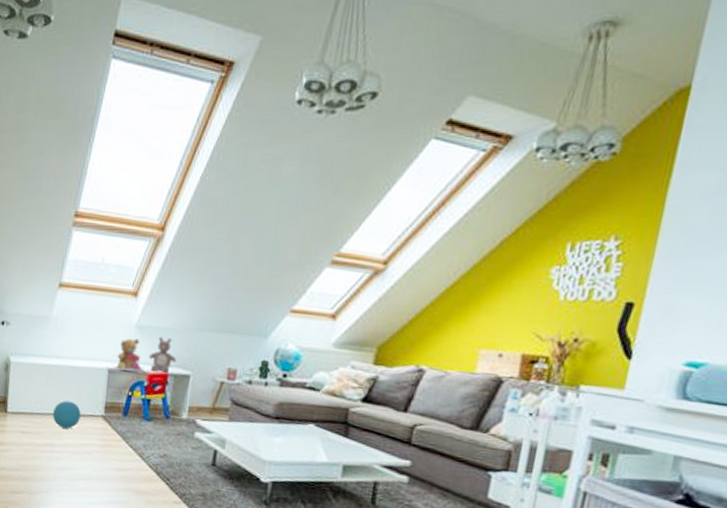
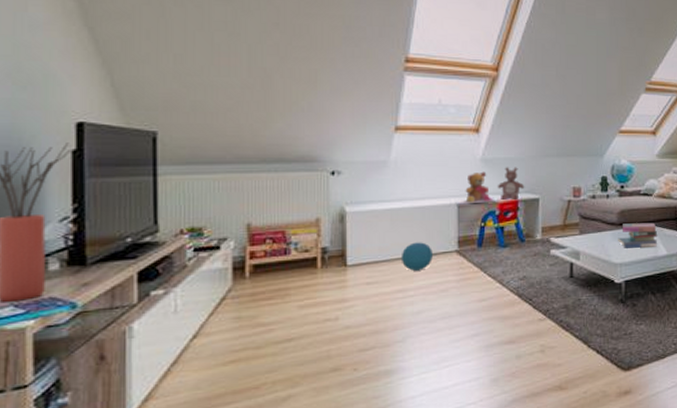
books: none [270,418,320,451] -> present [618,222,658,248]

